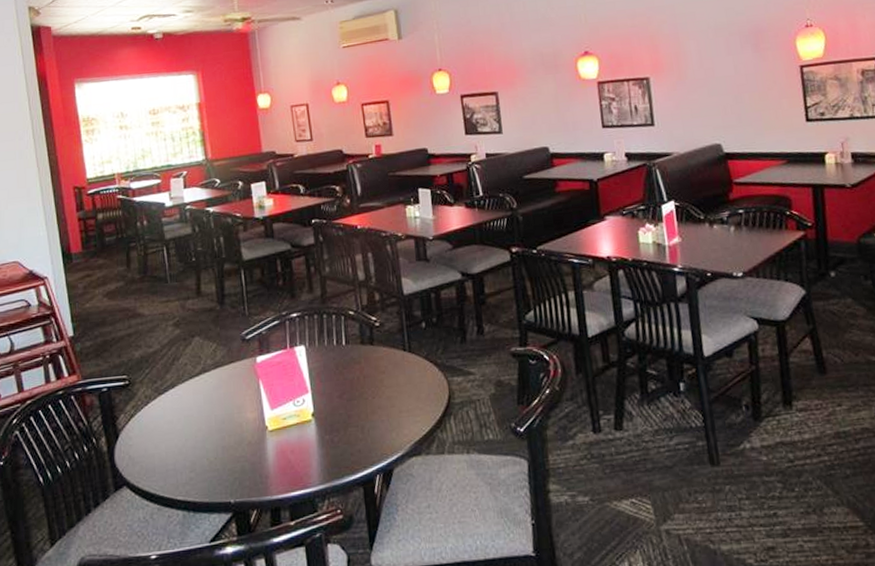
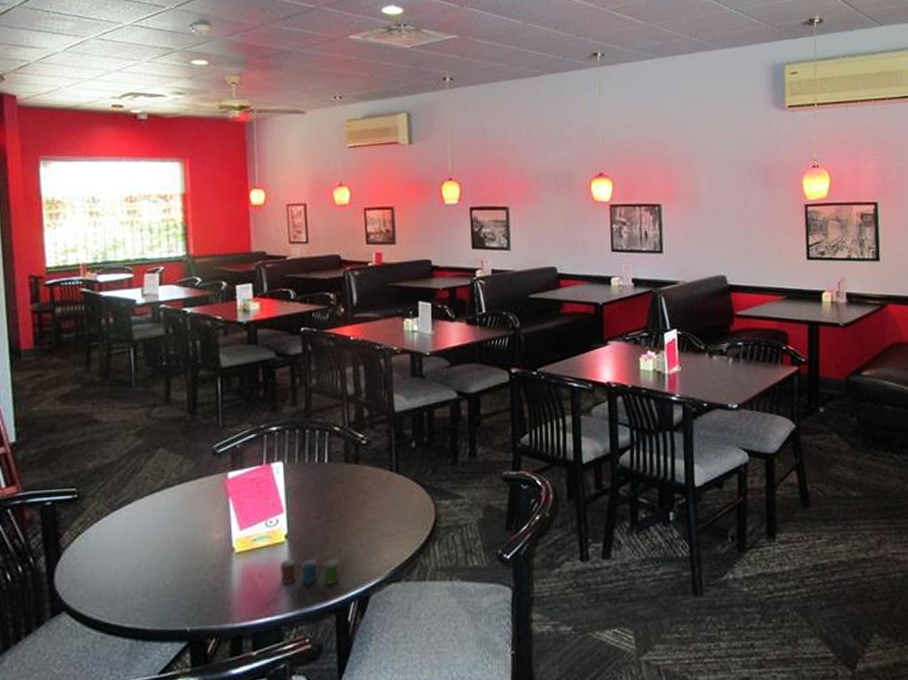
cup: none [309,435,367,461] -> present [280,559,343,586]

